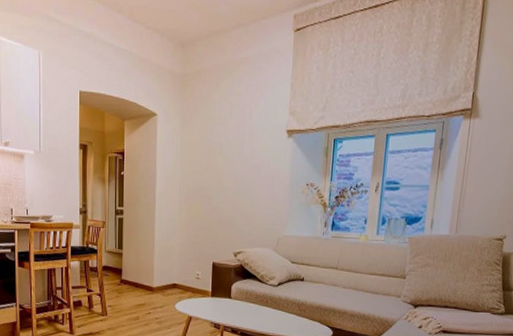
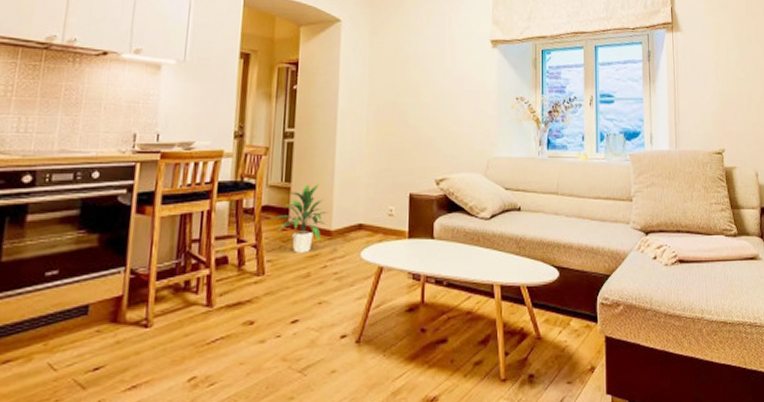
indoor plant: none [112,250,151,302] -> present [275,182,329,253]

